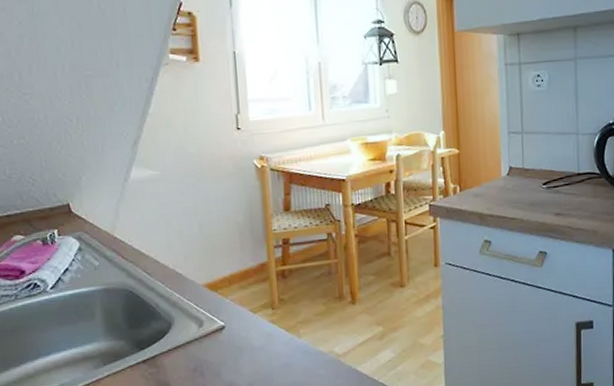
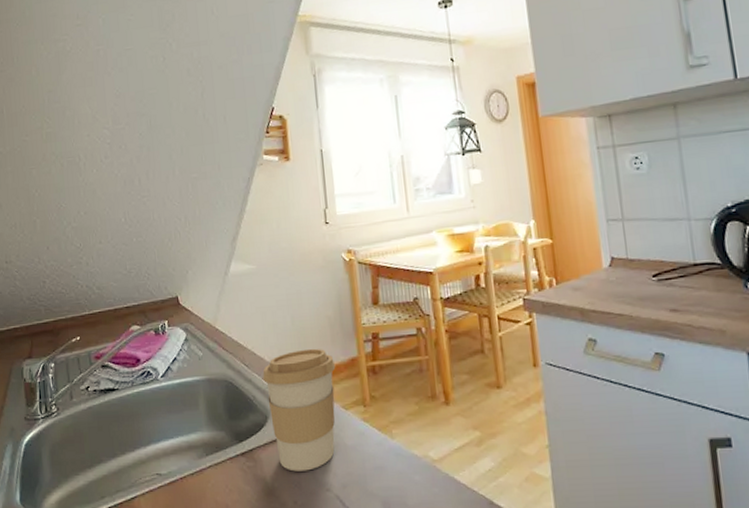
coffee cup: none [166,254,245,375] -> present [263,348,336,472]

